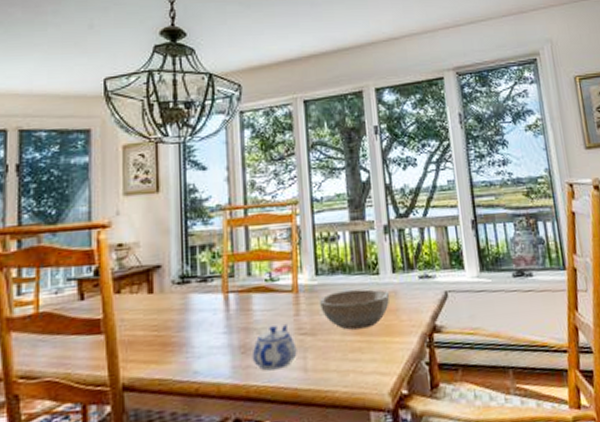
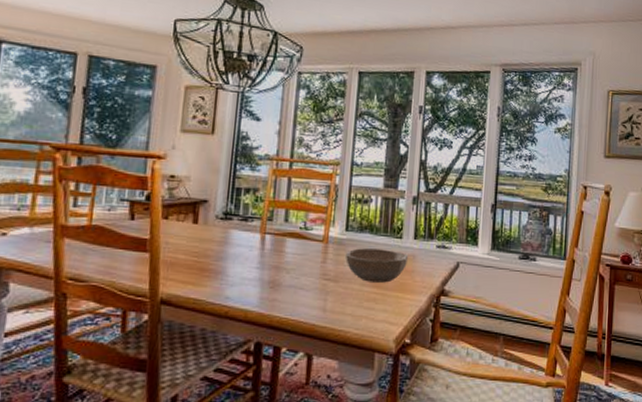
teapot: present [252,323,297,371] -> none [278,268,320,306]

